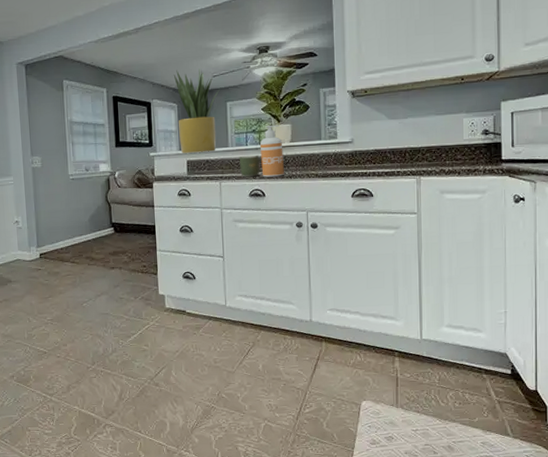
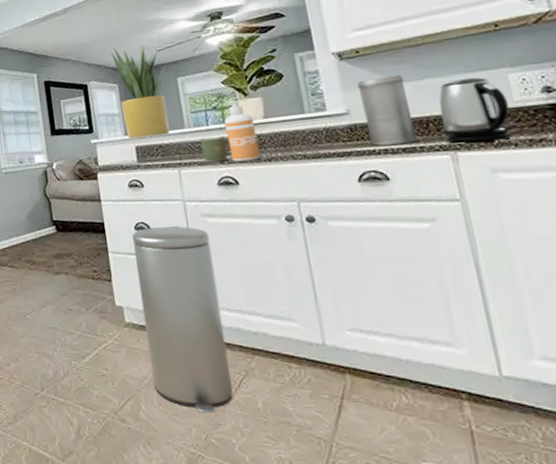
pedal bin: none [177,229,243,376] -> present [131,226,233,414]
canister: none [362,113,397,170] -> present [357,74,419,146]
kettle: none [414,119,460,171] -> present [438,77,512,144]

